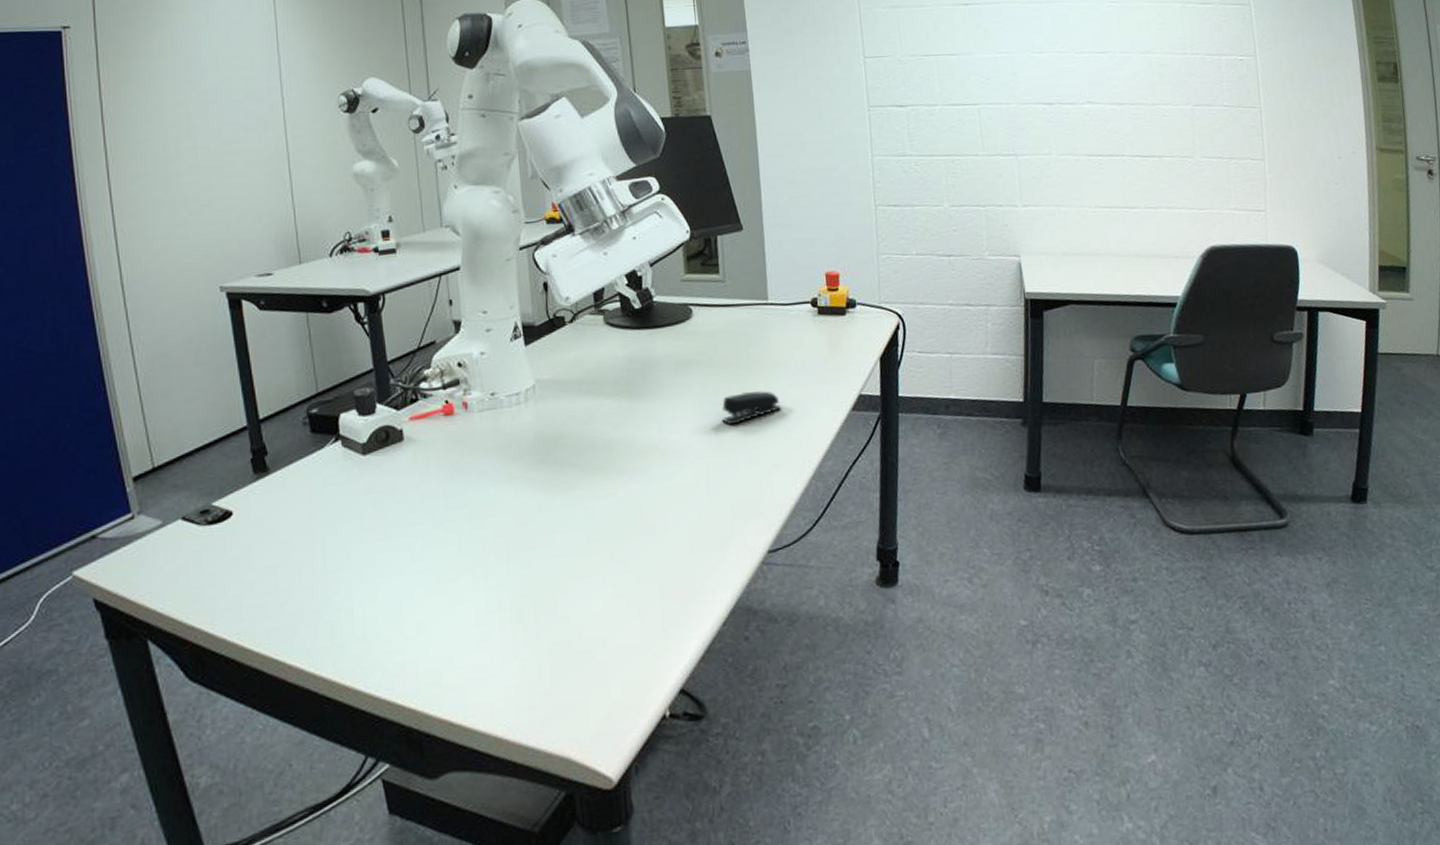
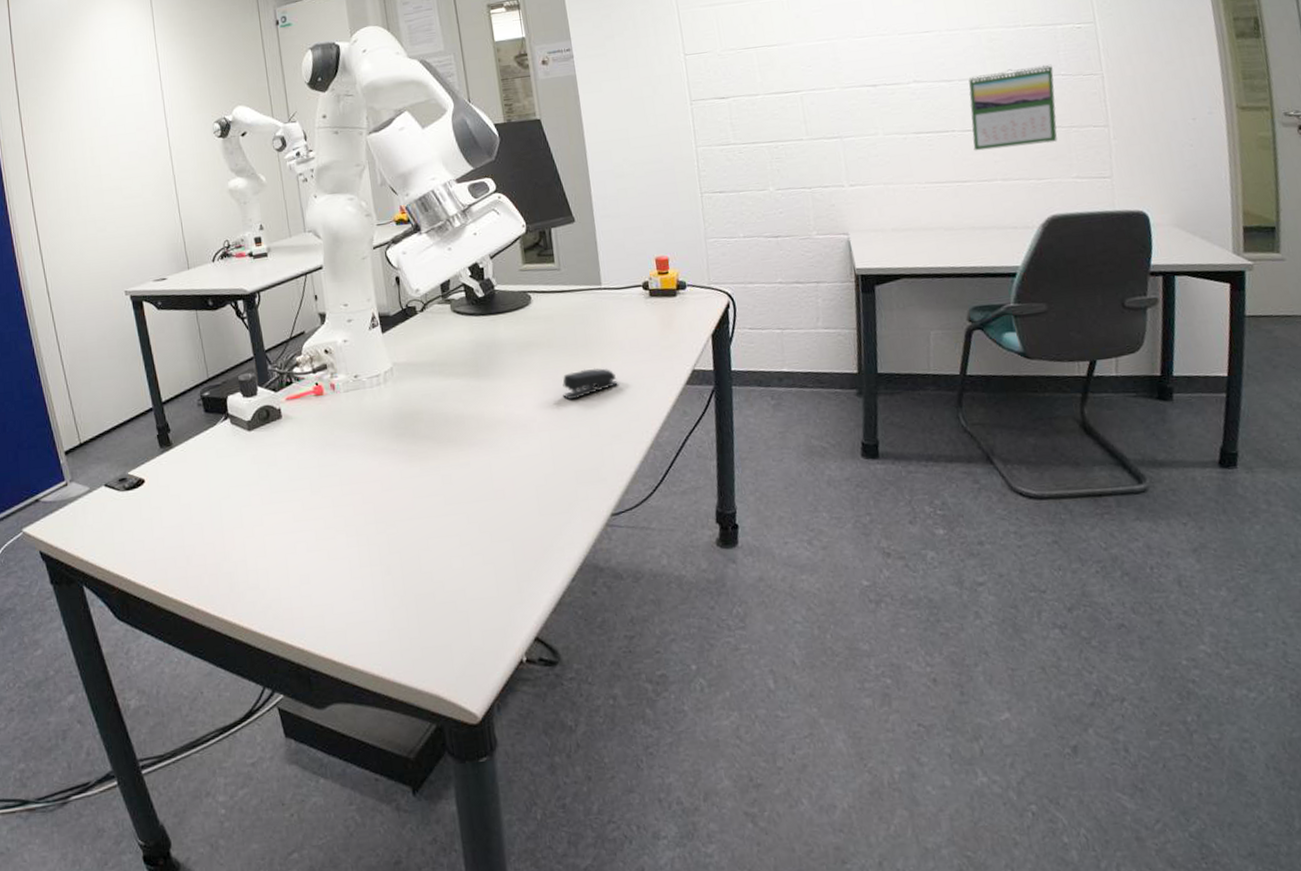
calendar: none [1139,94,1219,177] -> present [968,64,1058,151]

